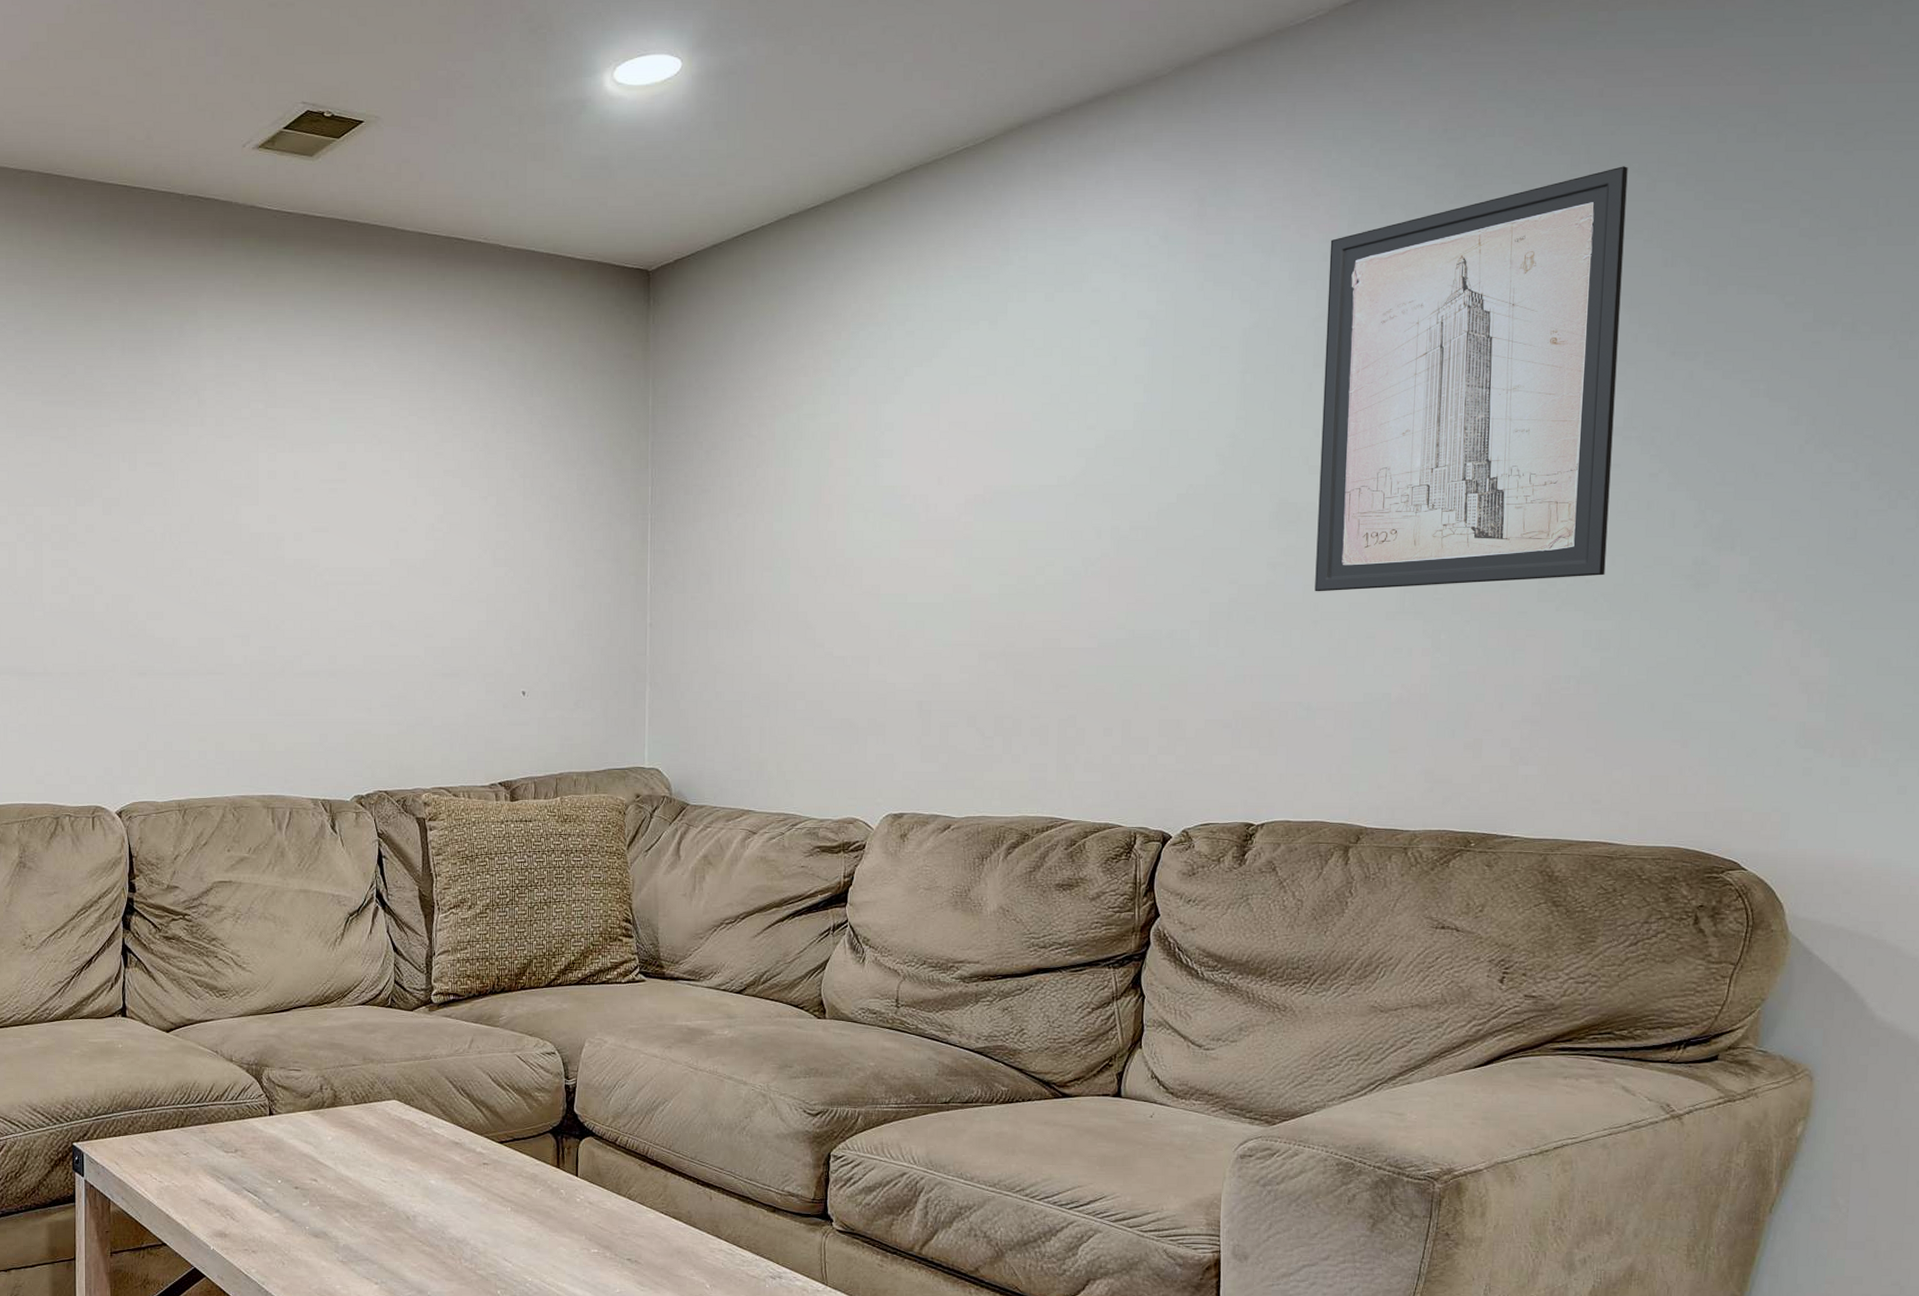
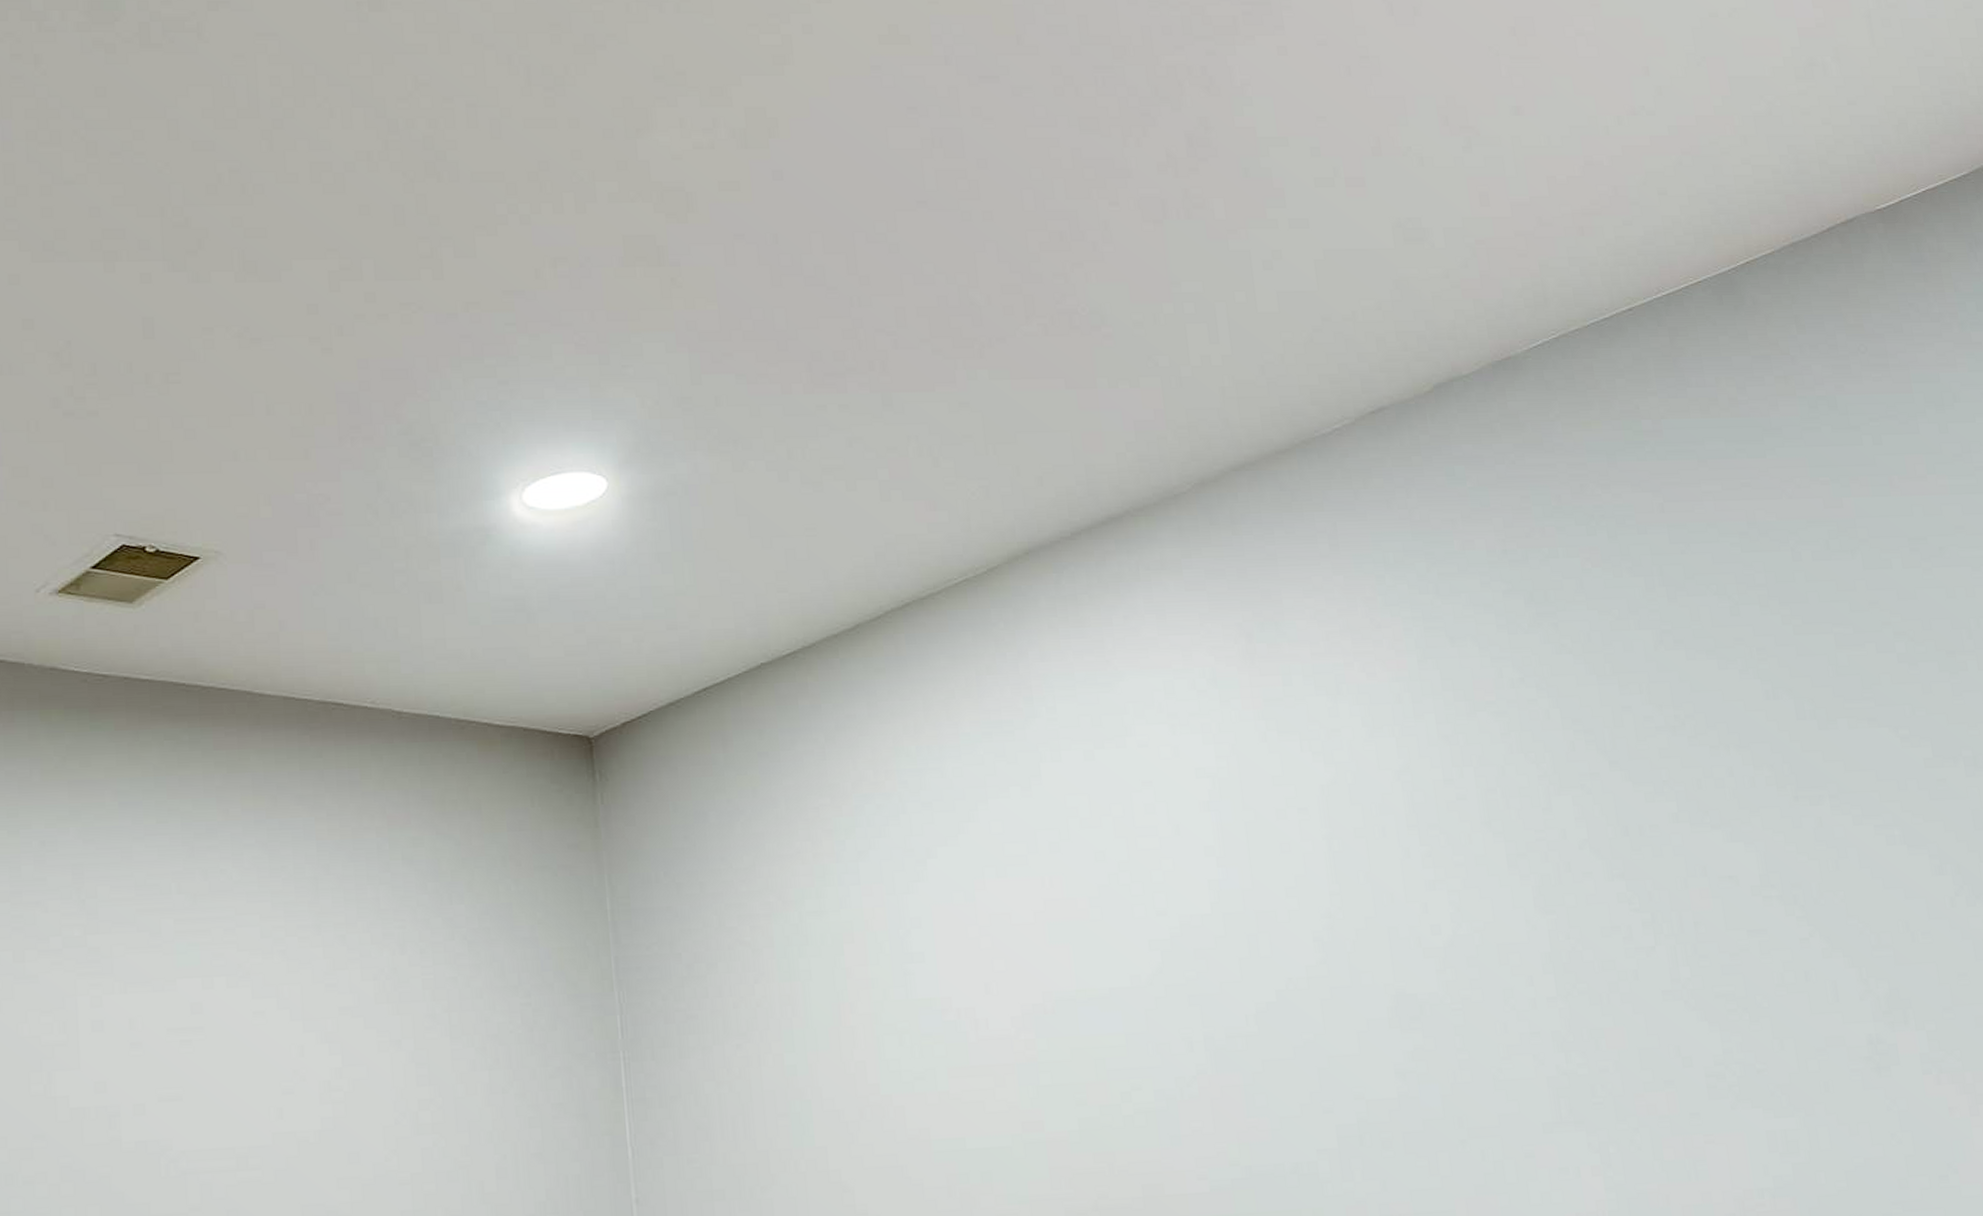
wall art: present [1315,166,1628,592] -> none [1401,588,1776,1104]

